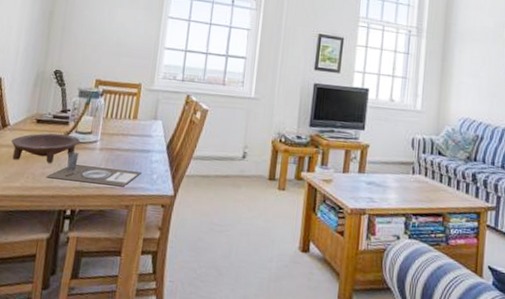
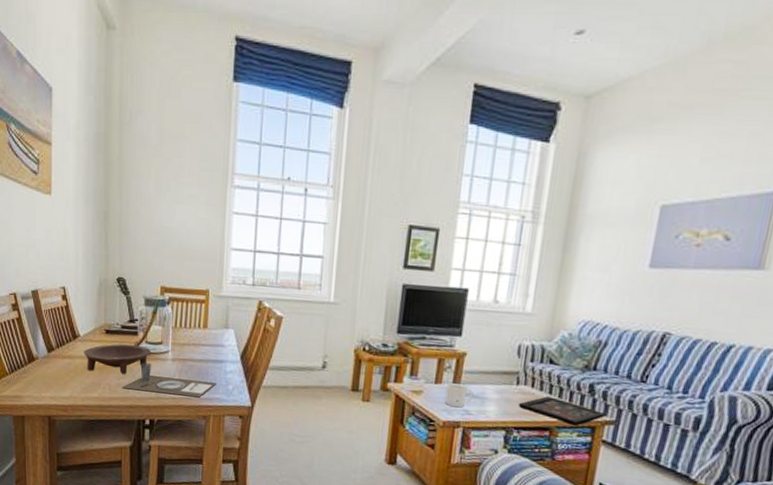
mug: none [351,172,376,196] -> present [444,383,474,408]
decorative tray: none [414,184,488,212] -> present [518,396,607,426]

